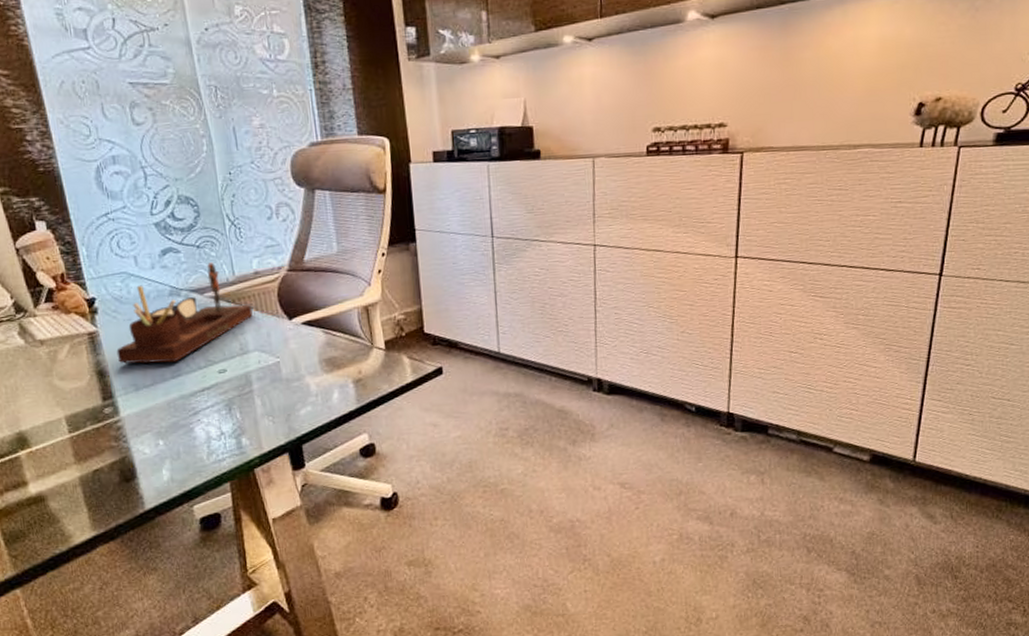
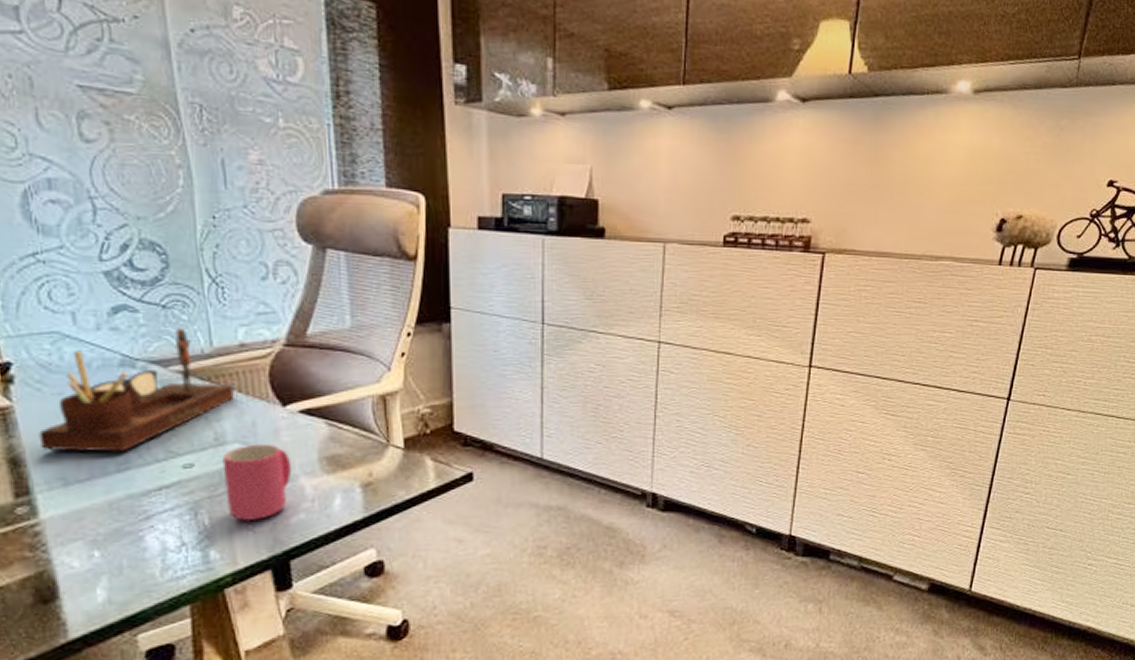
mug: none [246,351,300,413] -> present [222,443,292,520]

